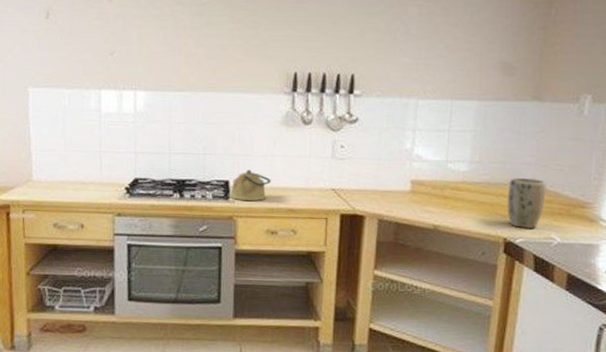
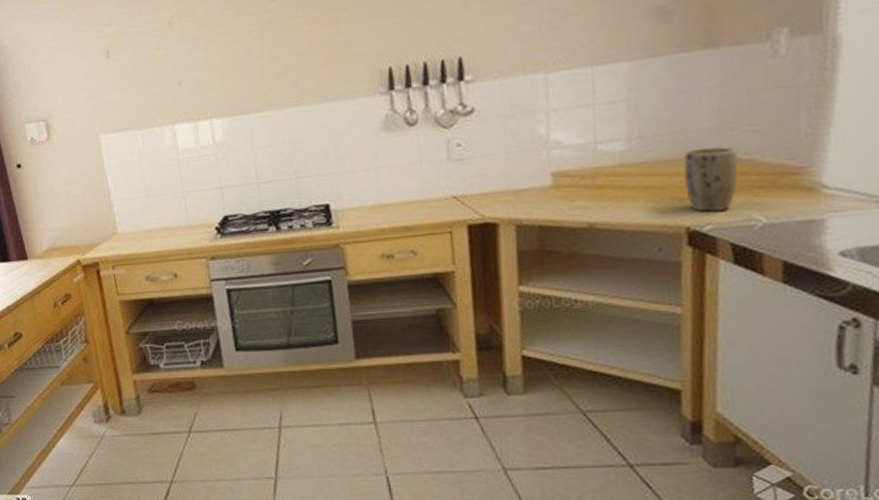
kettle: present [230,169,271,202] -> none [332,188,378,225]

